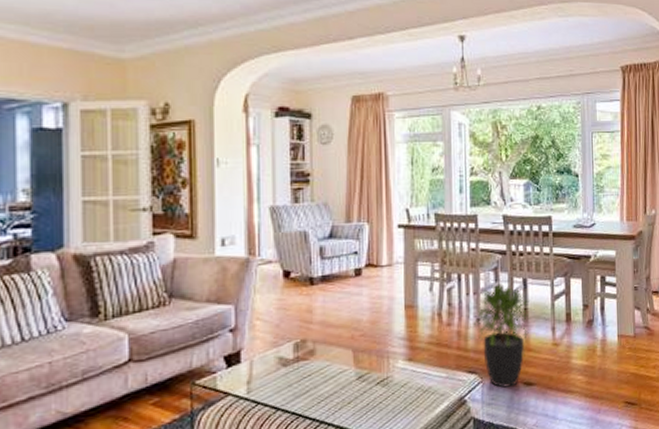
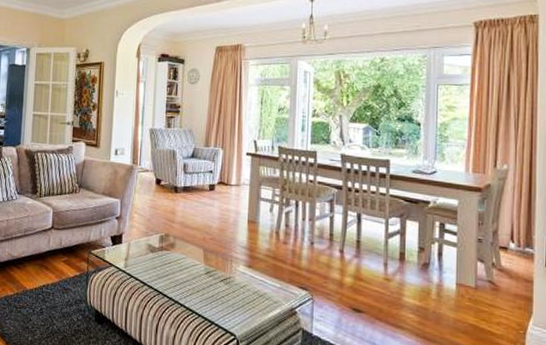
potted plant: present [473,282,531,388] -> none [307,213,363,309]

